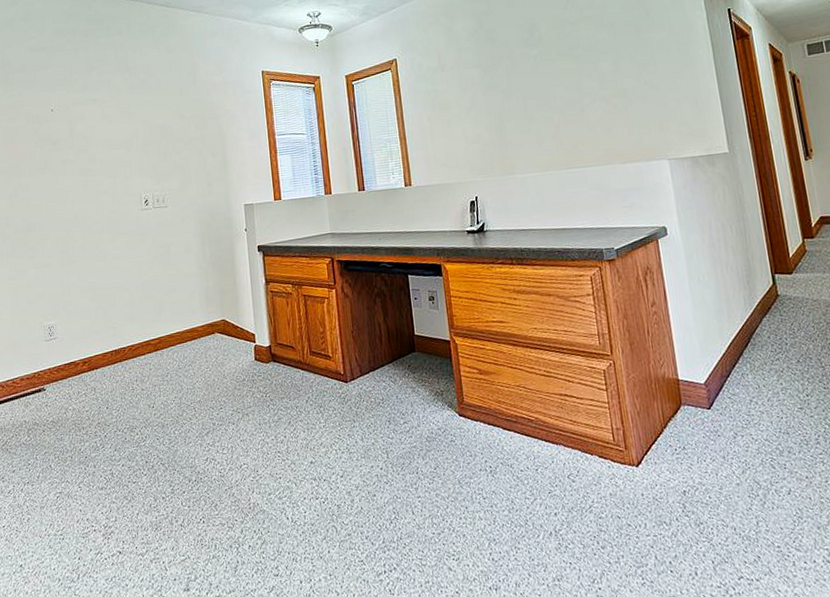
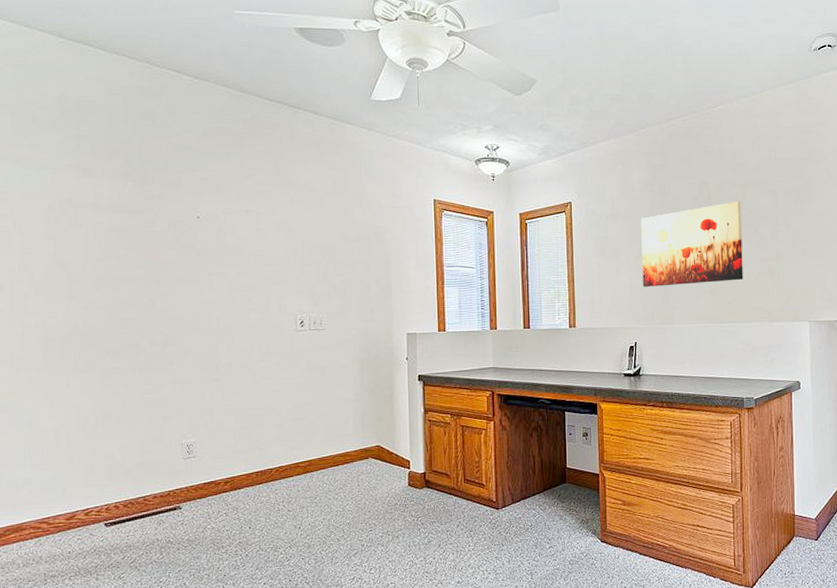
wall art: none [469,38,588,138] -> present [641,201,743,287]

